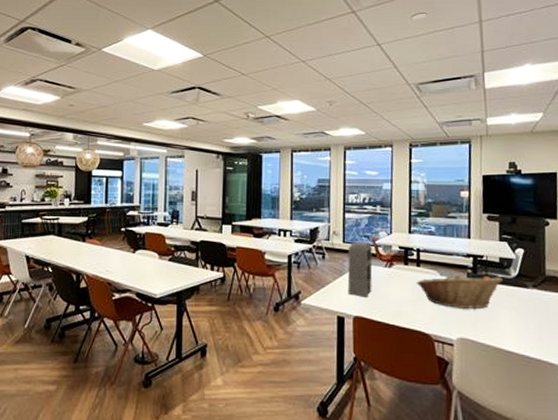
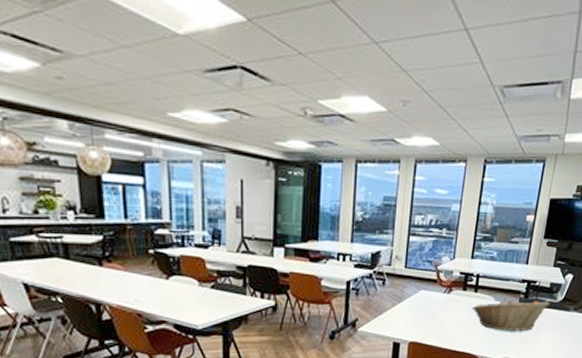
speaker: present [347,241,373,297] -> none [405,266,434,323]

